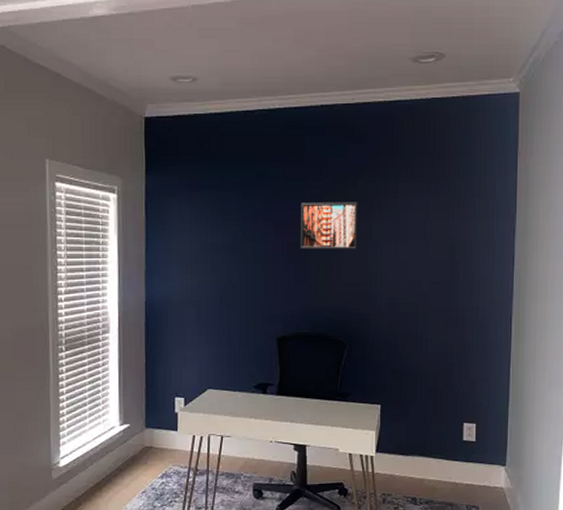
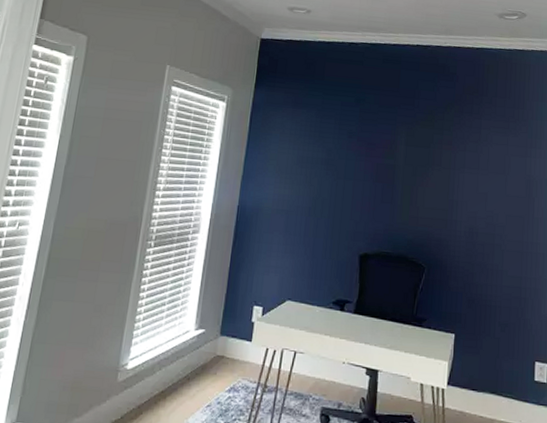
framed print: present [300,202,358,250] -> none [388,128,445,177]

